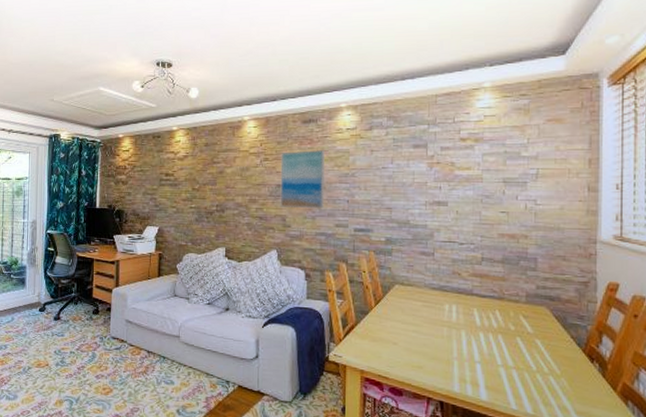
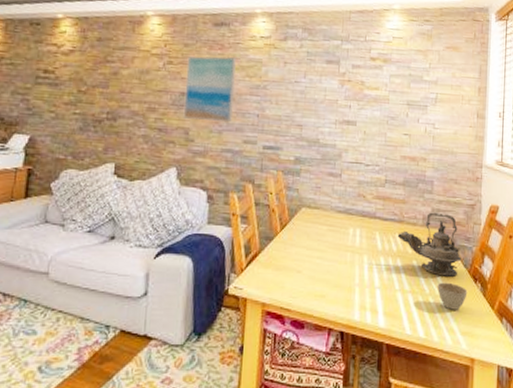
teapot: none [497,289,574,355] -> present [397,212,462,277]
cup: none [546,360,583,389] -> present [437,282,468,310]

